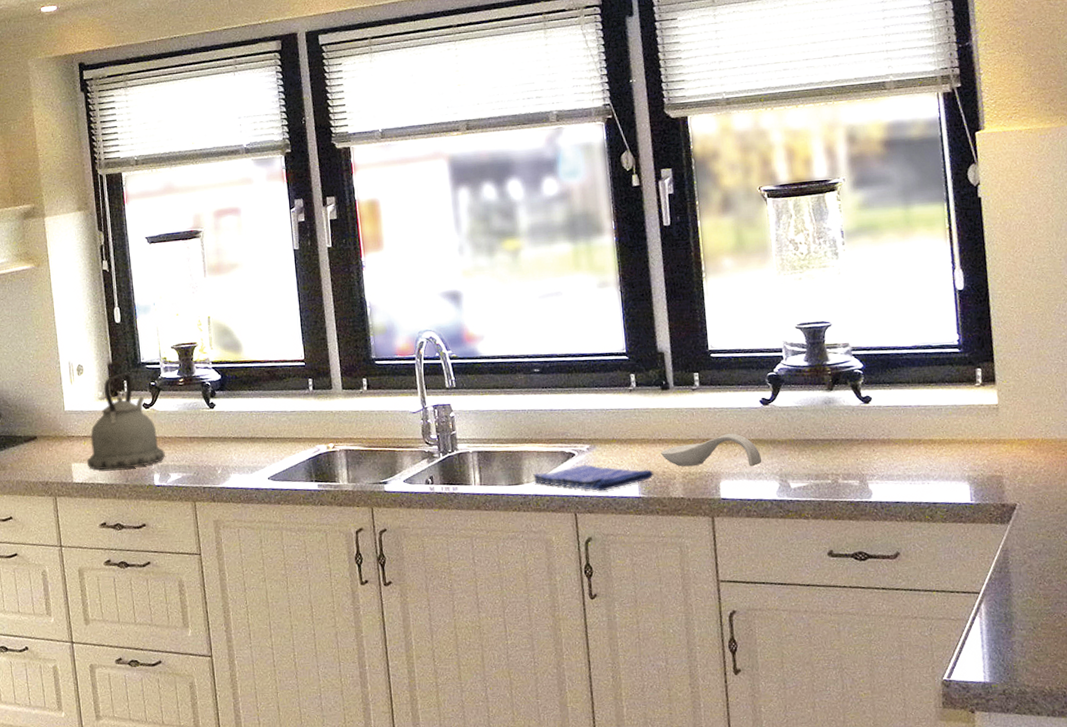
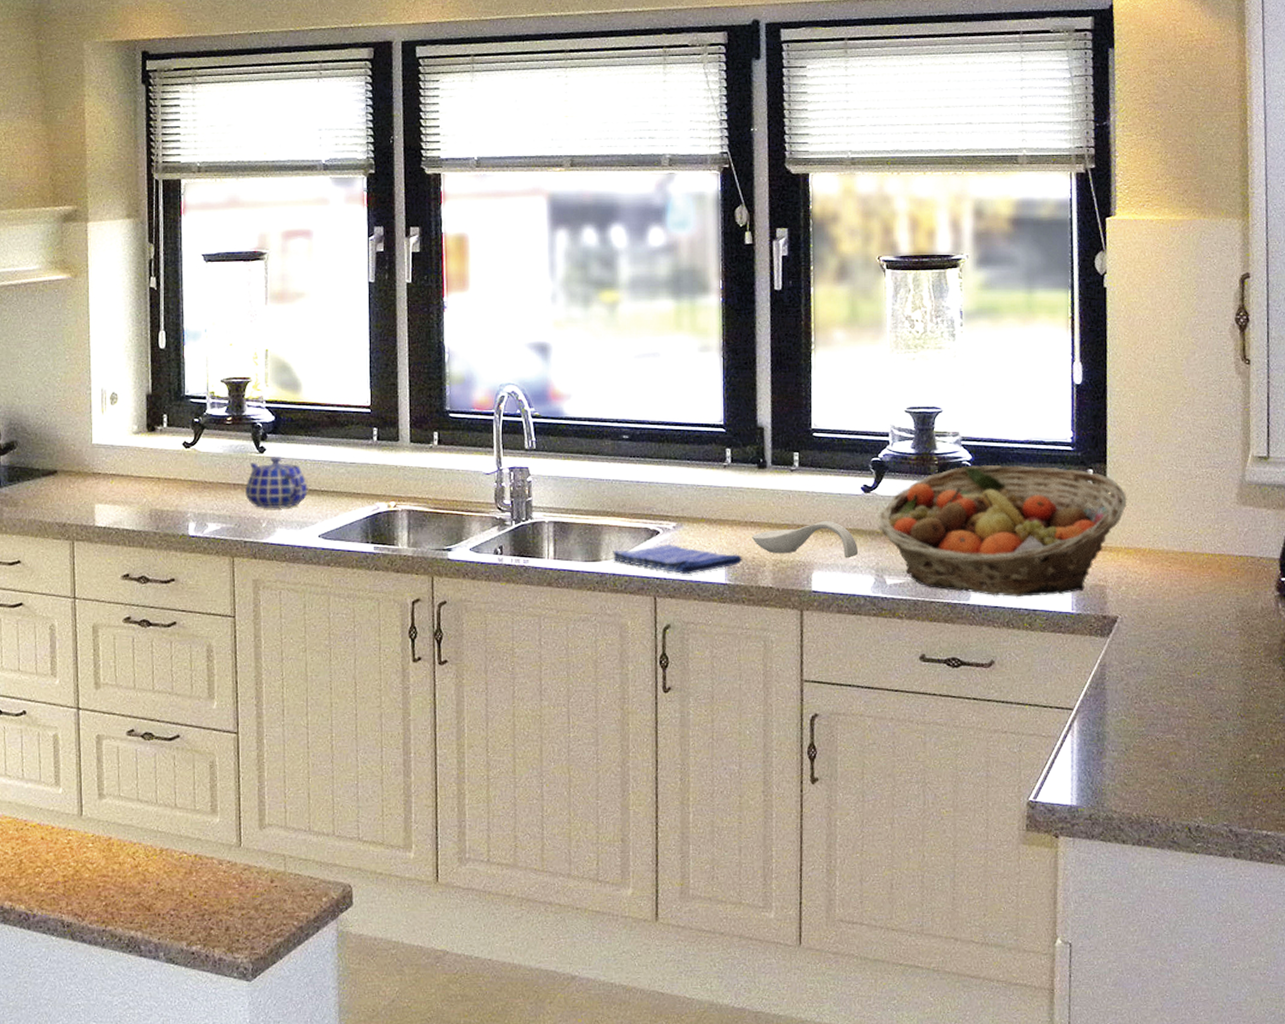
kettle: present [87,373,165,470] -> none [114,407,204,514]
teapot: none [200,410,256,457] -> present [245,457,308,508]
fruit basket: none [778,369,1017,492] -> present [879,464,1127,597]

